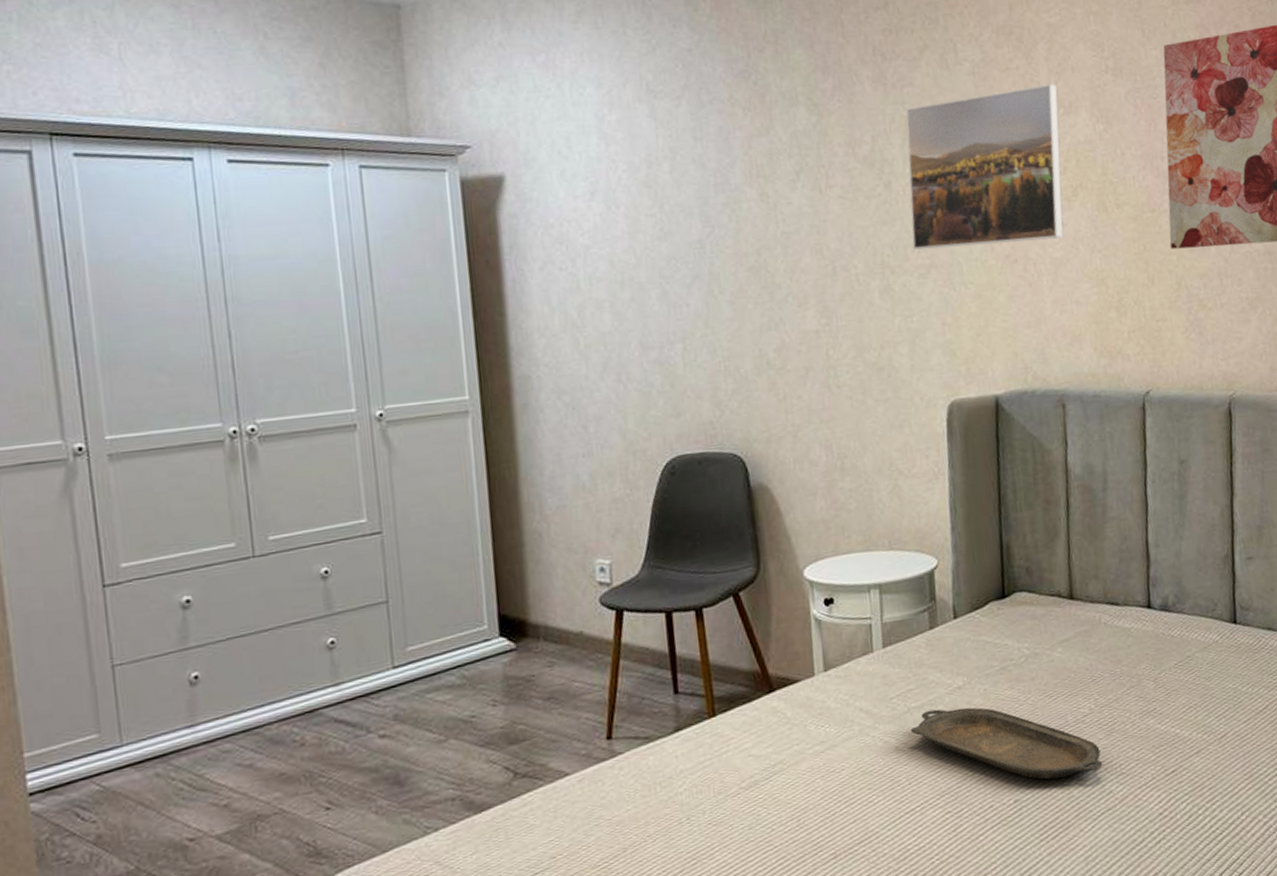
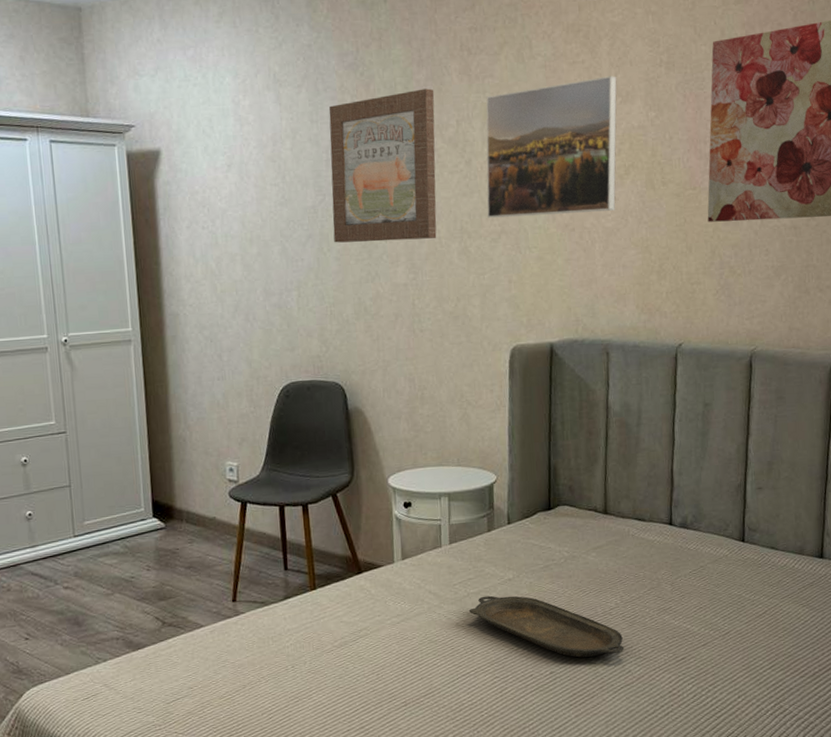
wall art: none [715,99,853,284] -> present [328,88,437,243]

